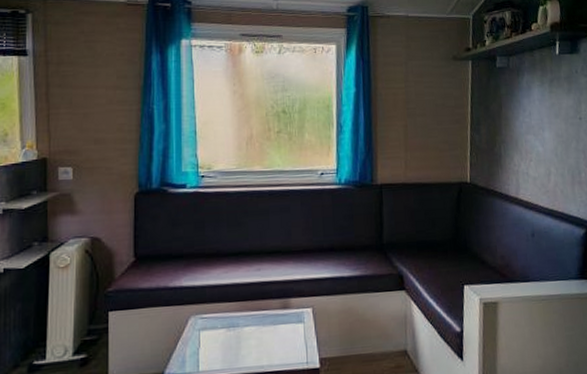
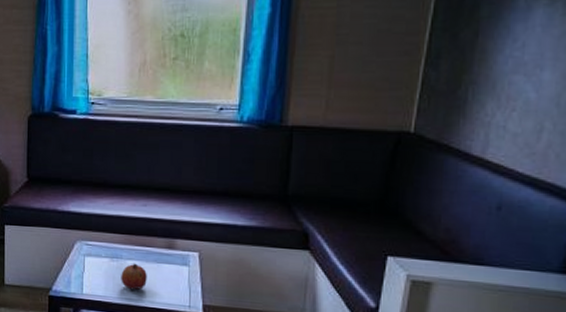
fruit: none [238,329,265,358] -> present [121,263,147,290]

